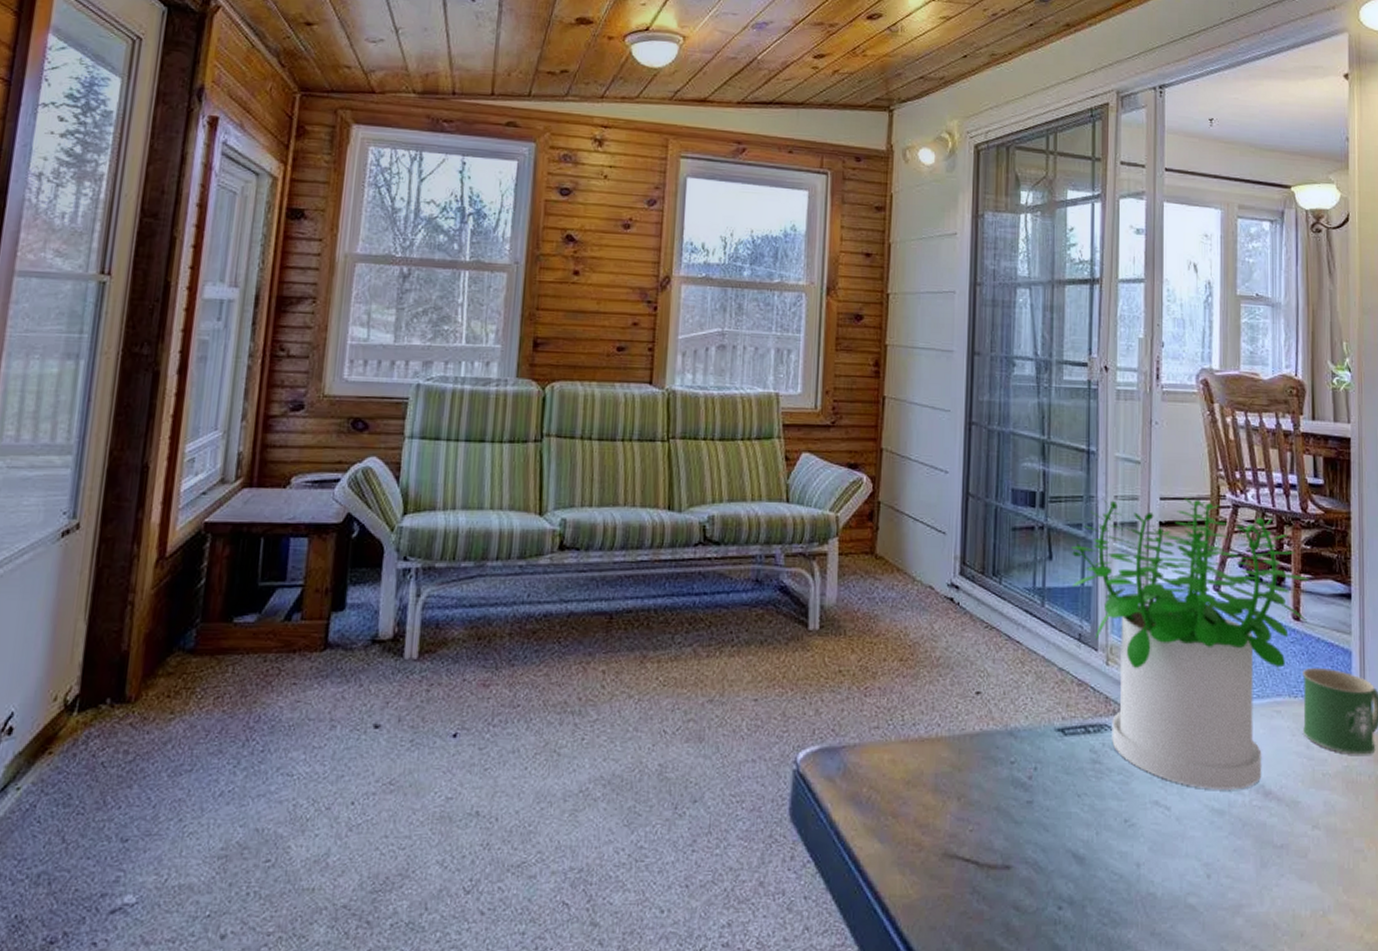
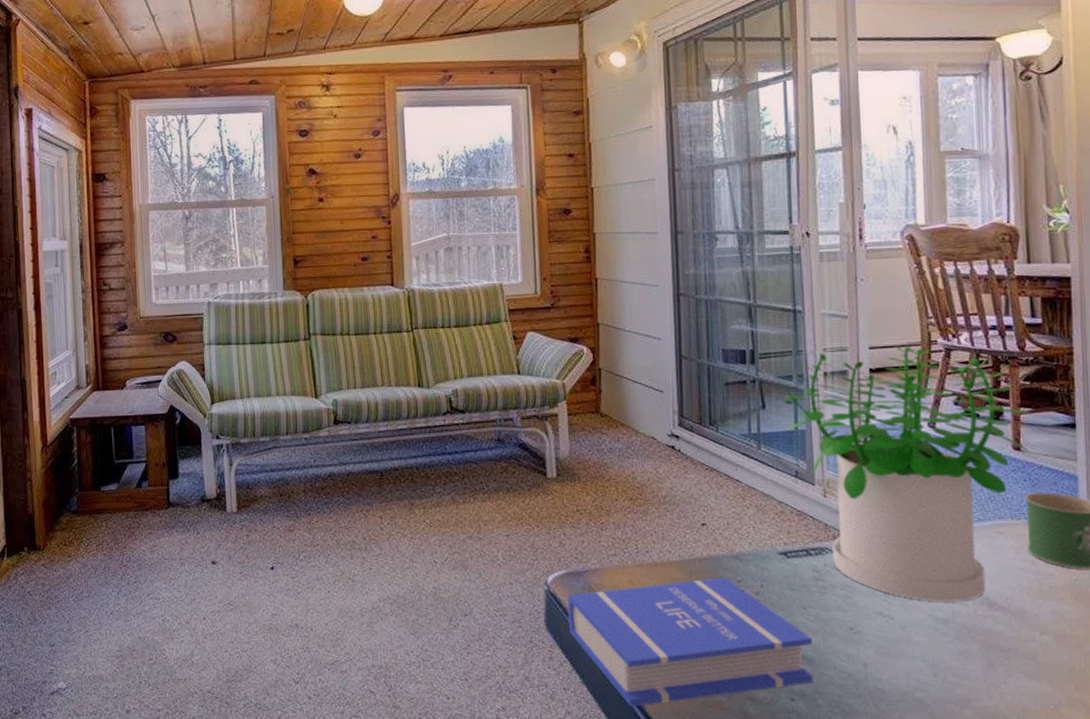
book: none [816,758,1086,919] -> present [567,578,814,706]

